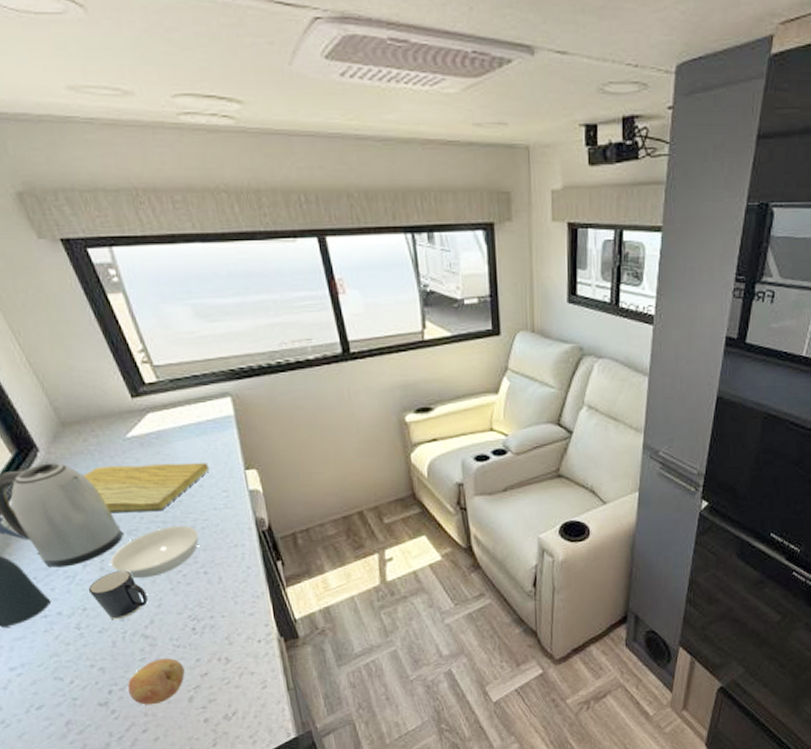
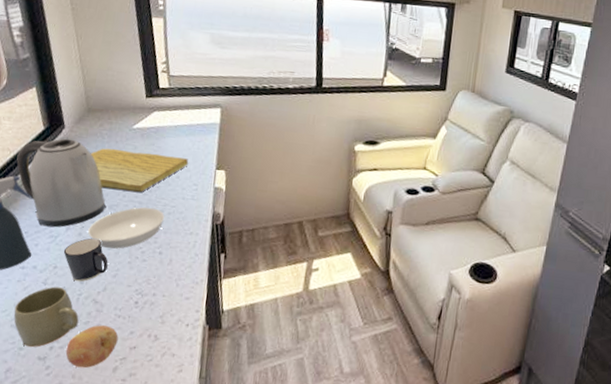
mug: none [51,629,133,696] -> present [13,286,79,348]

